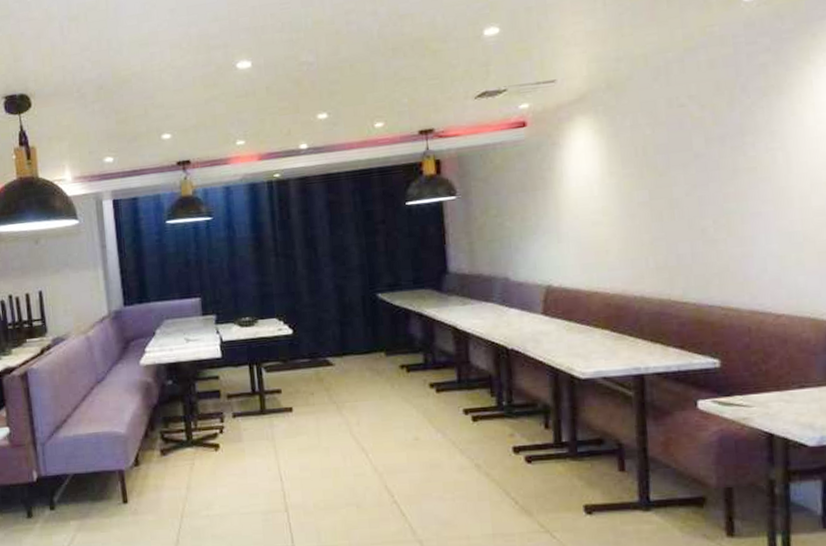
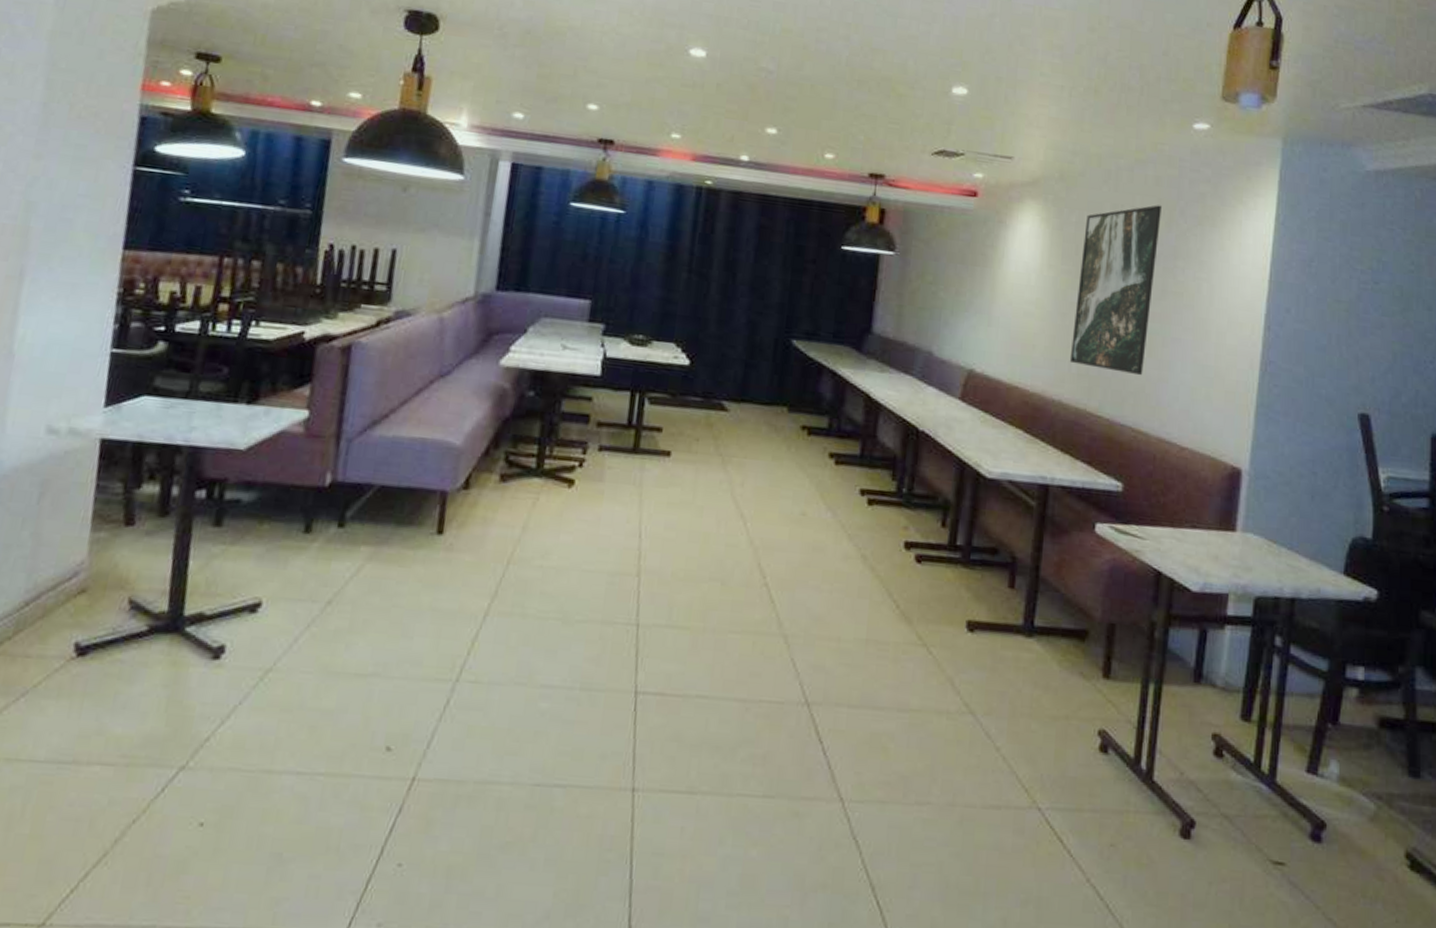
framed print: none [641,87,725,259] -> present [1069,205,1163,376]

